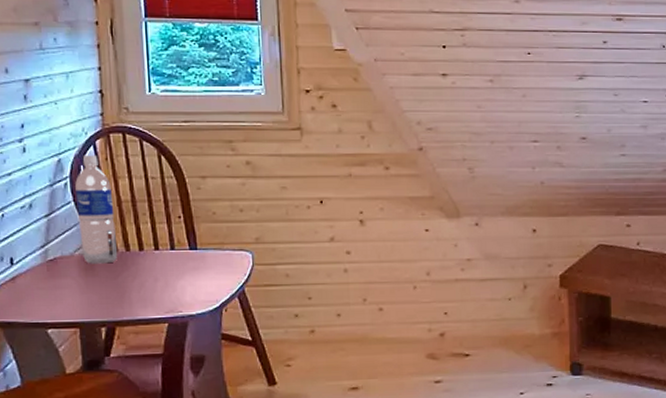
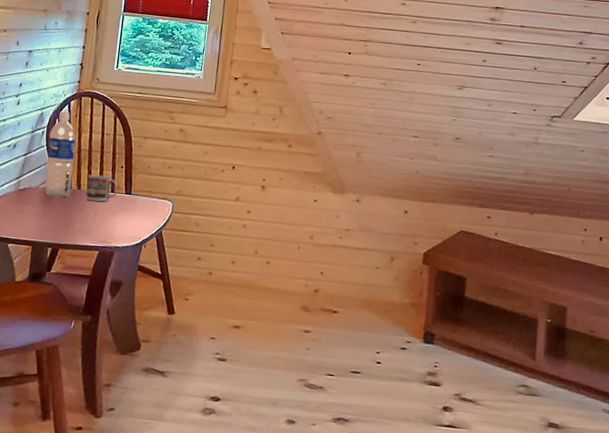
cup: none [136,230,179,263] -> present [86,174,118,202]

